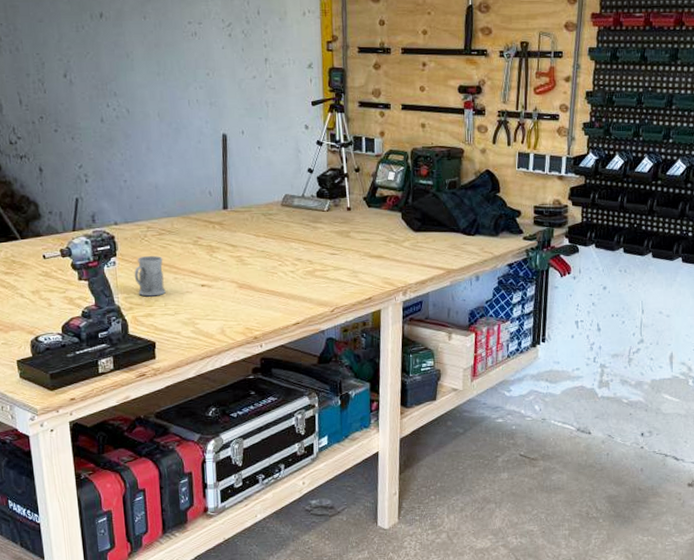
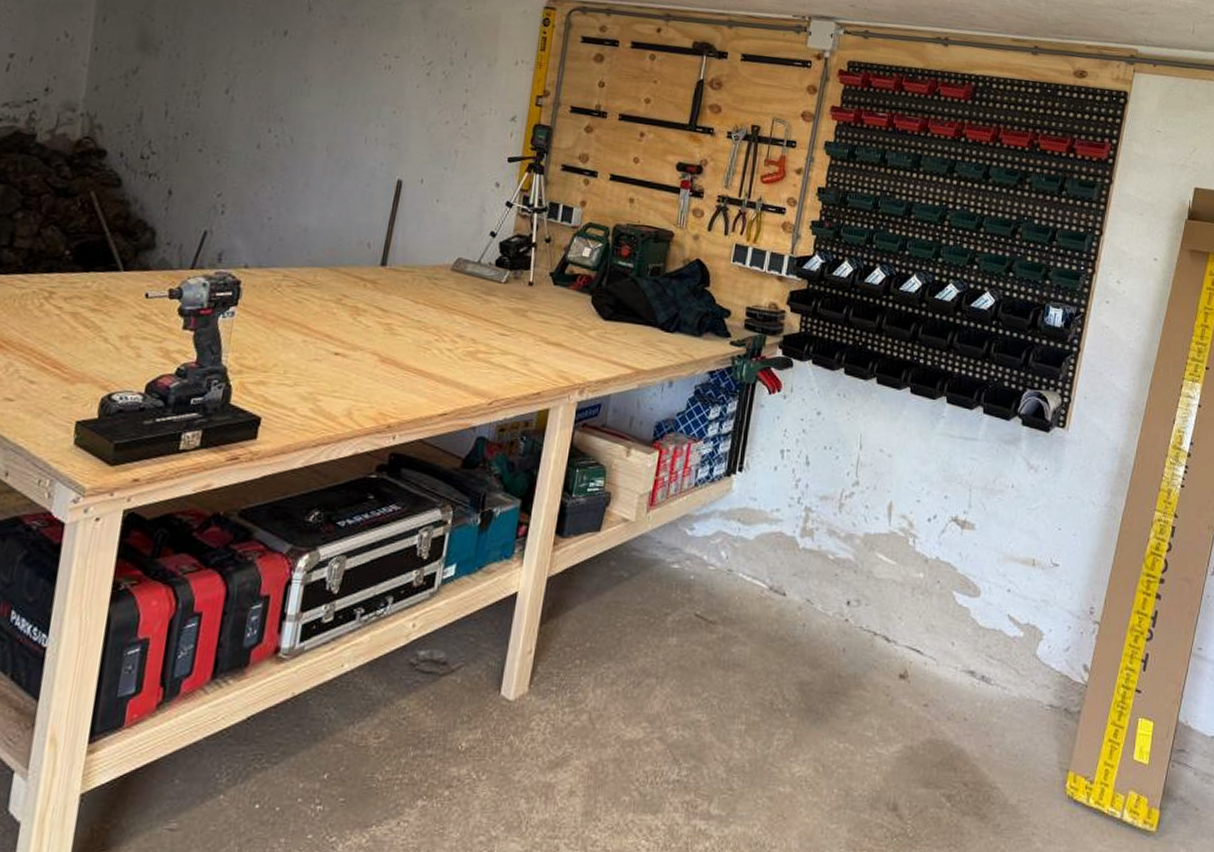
mug: present [134,255,166,297] -> none [253,309,295,361]

